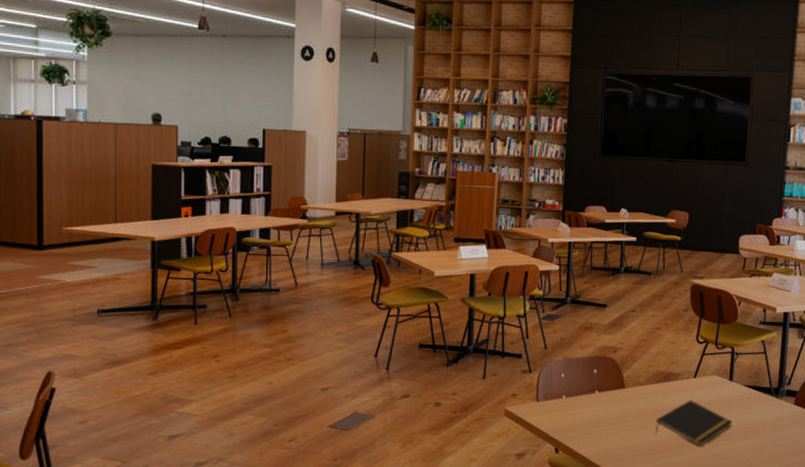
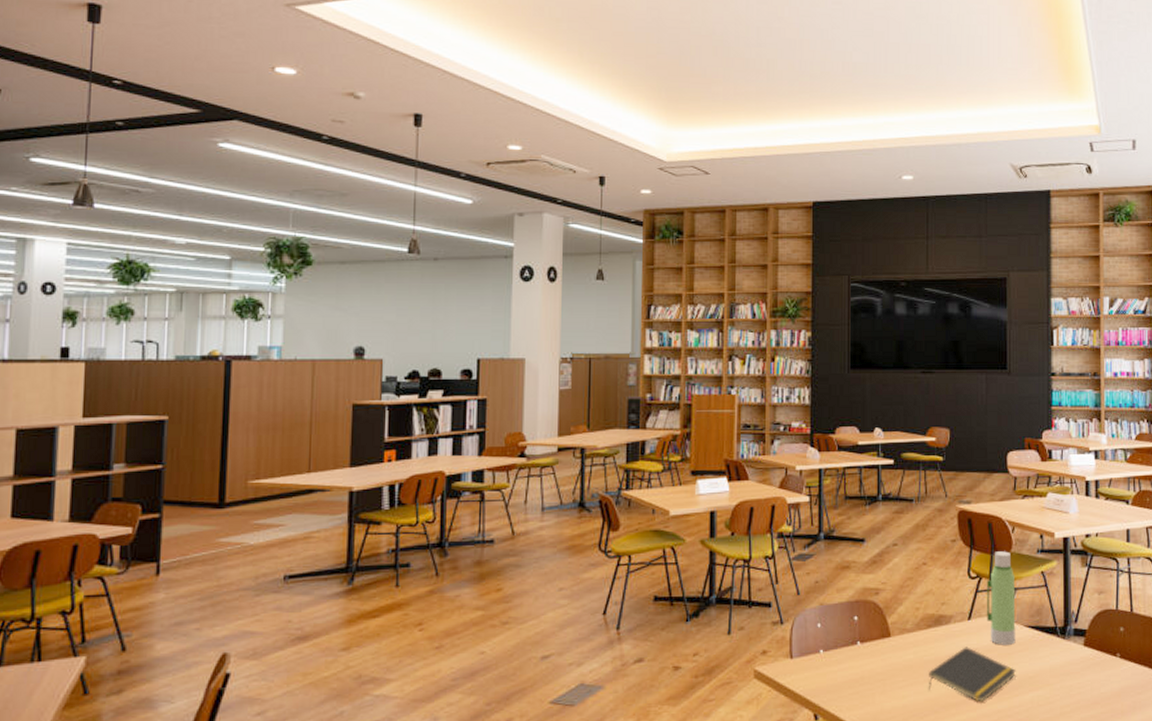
water bottle: none [711,321,738,400] -> present [987,551,1016,645]

